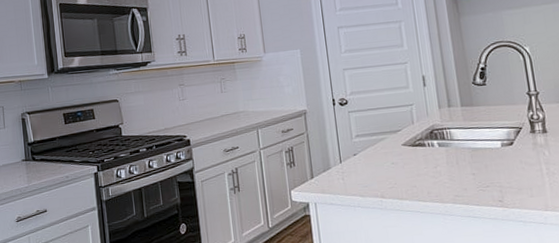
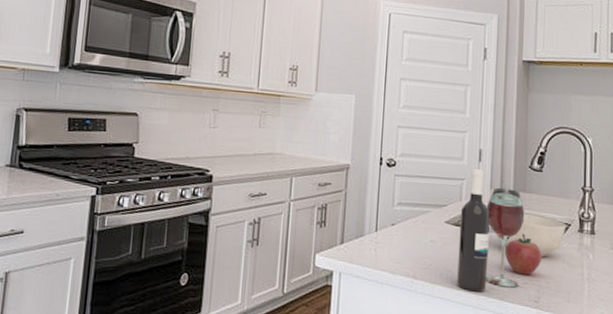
wine bottle: none [414,92,452,201] -> present [456,168,490,292]
wineglass: none [438,105,481,193] -> present [486,188,525,288]
bowl: none [451,124,518,161] -> present [495,213,567,257]
apple: none [462,142,500,180] -> present [504,233,543,275]

